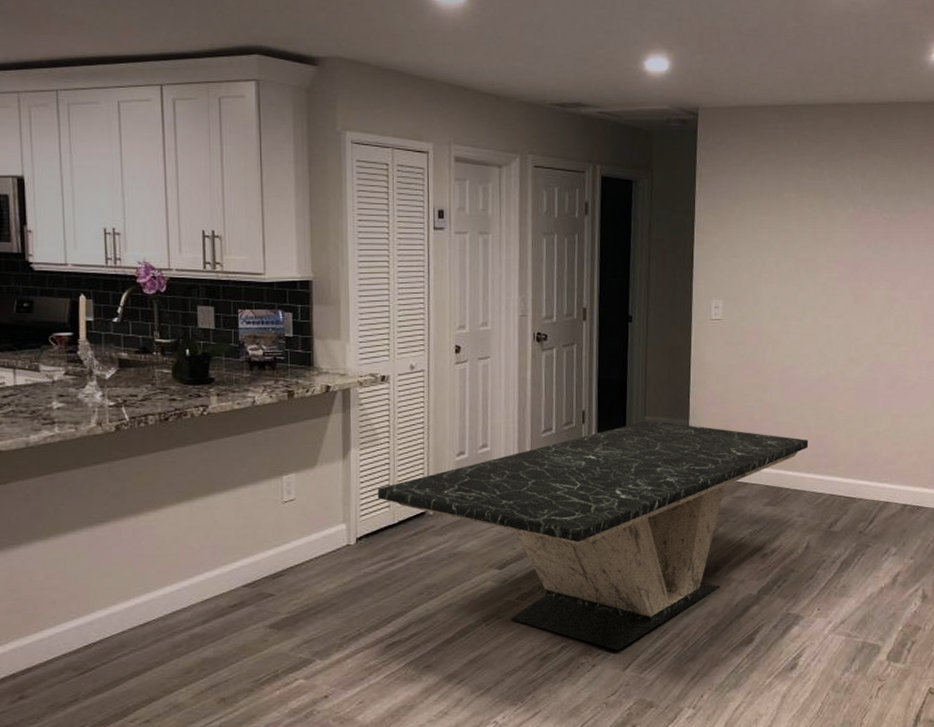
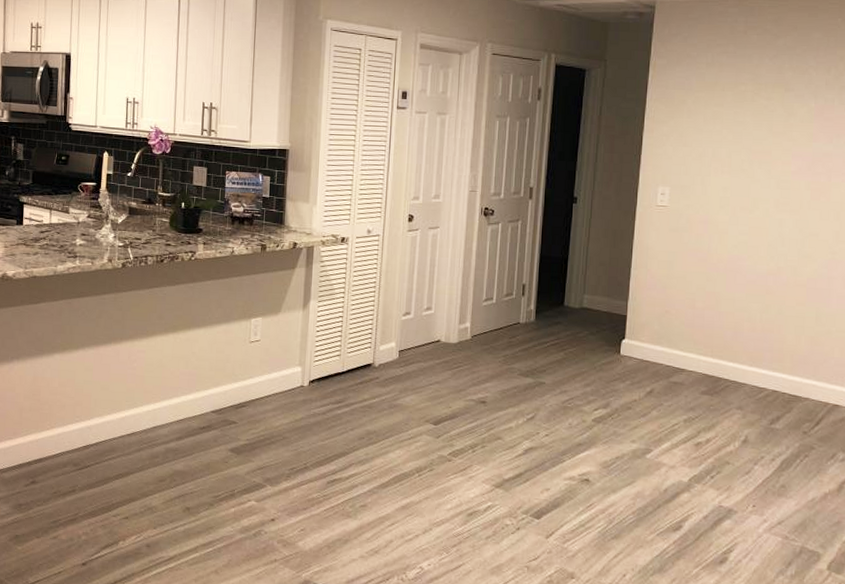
dining table: present [377,420,809,651] -> none [330,298,753,518]

